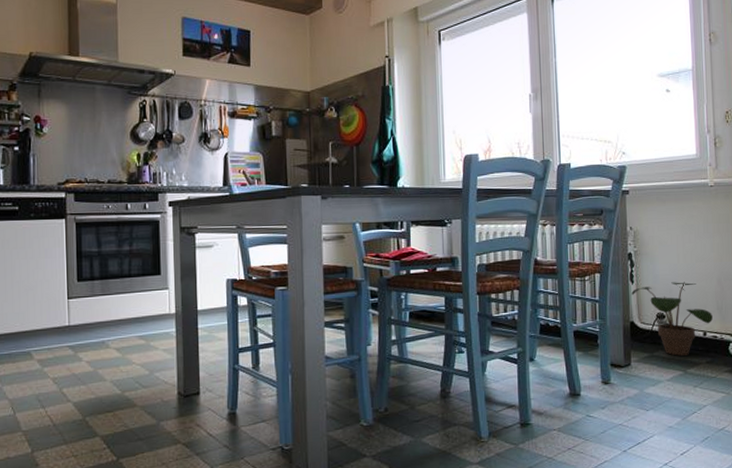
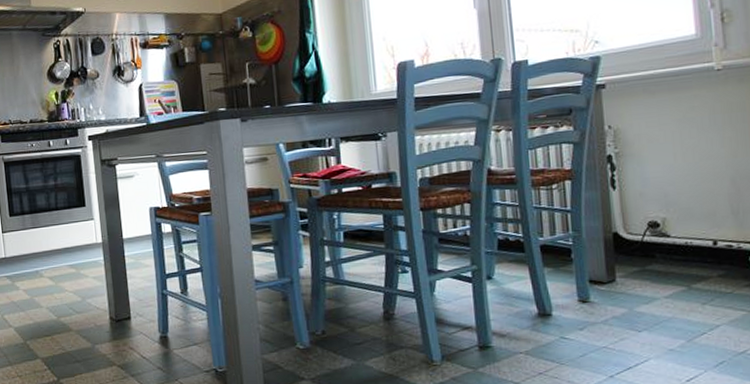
potted plant: present [631,281,713,356] -> none [613,184,726,269]

